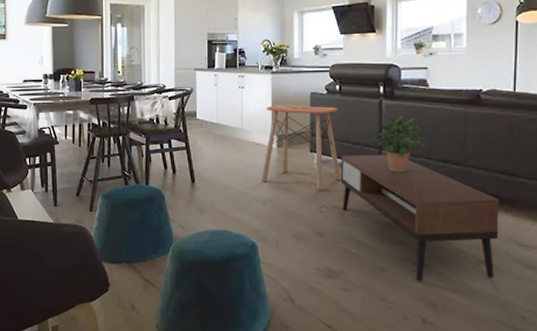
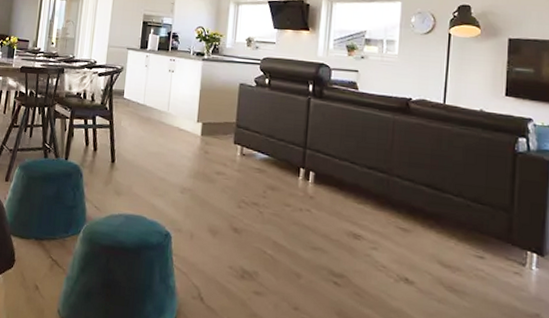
side table: present [261,104,342,190] -> none [181,92,266,184]
coffee table: present [340,154,499,281] -> none [261,150,424,298]
potted plant: present [373,115,425,173] -> none [298,116,351,175]

